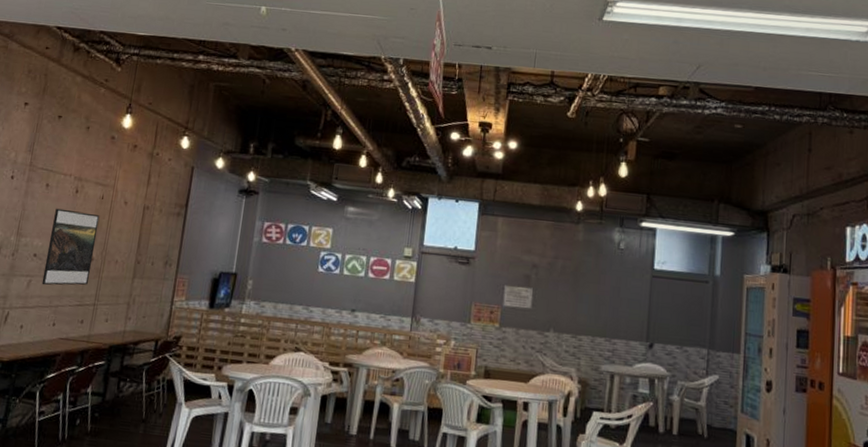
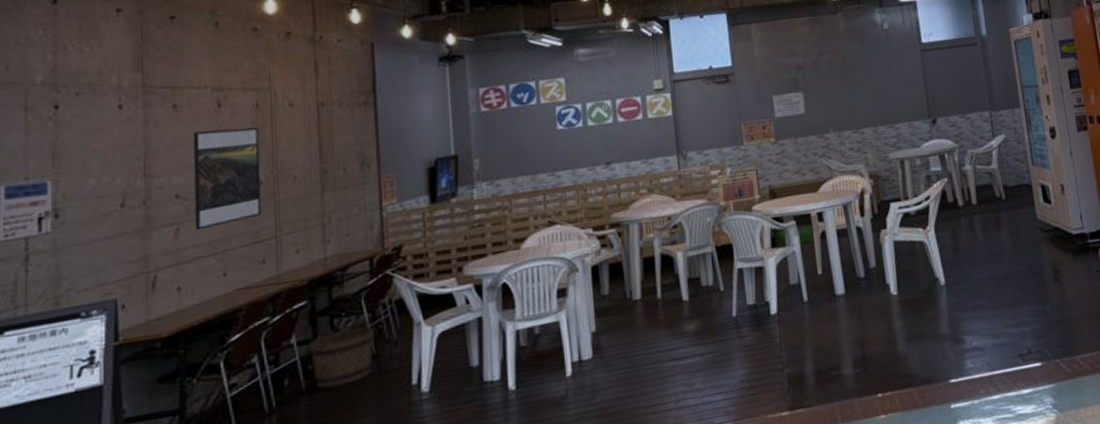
bucket: none [97,388,147,437] -> present [310,319,374,388]

